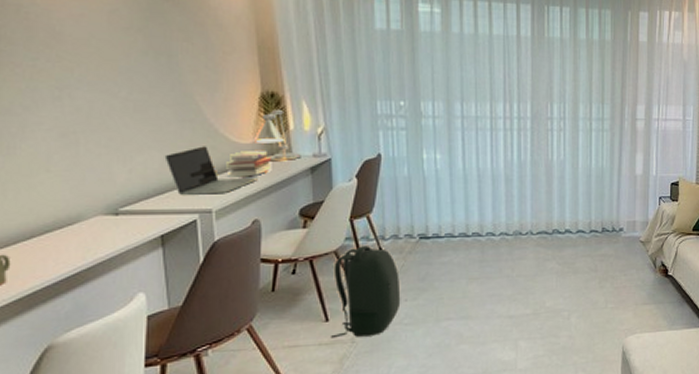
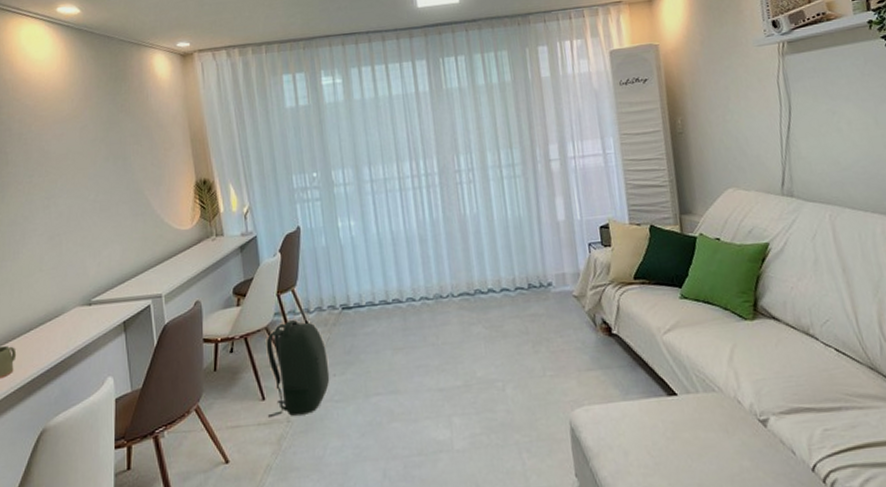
laptop: present [164,146,258,195] -> none [124,235,197,283]
books: present [228,151,272,177] -> none [173,235,208,263]
desk lamp: present [255,110,301,162] -> none [193,195,231,244]

